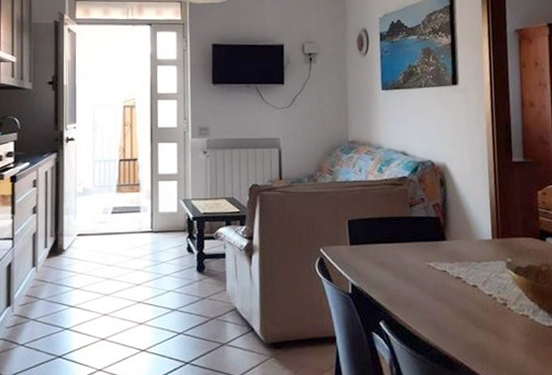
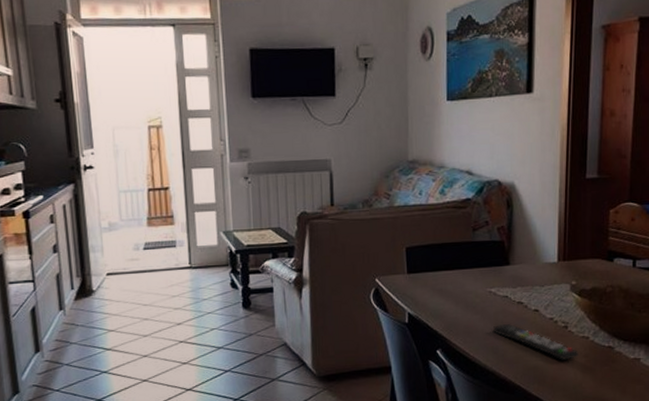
remote control: none [433,298,521,339] -> present [492,323,580,361]

